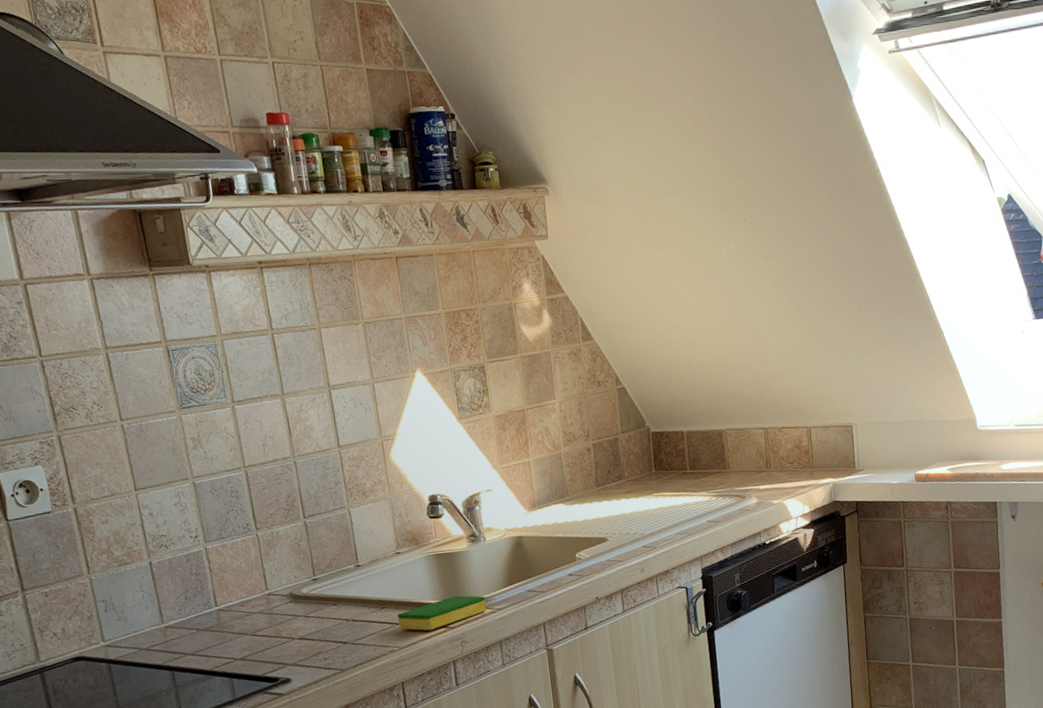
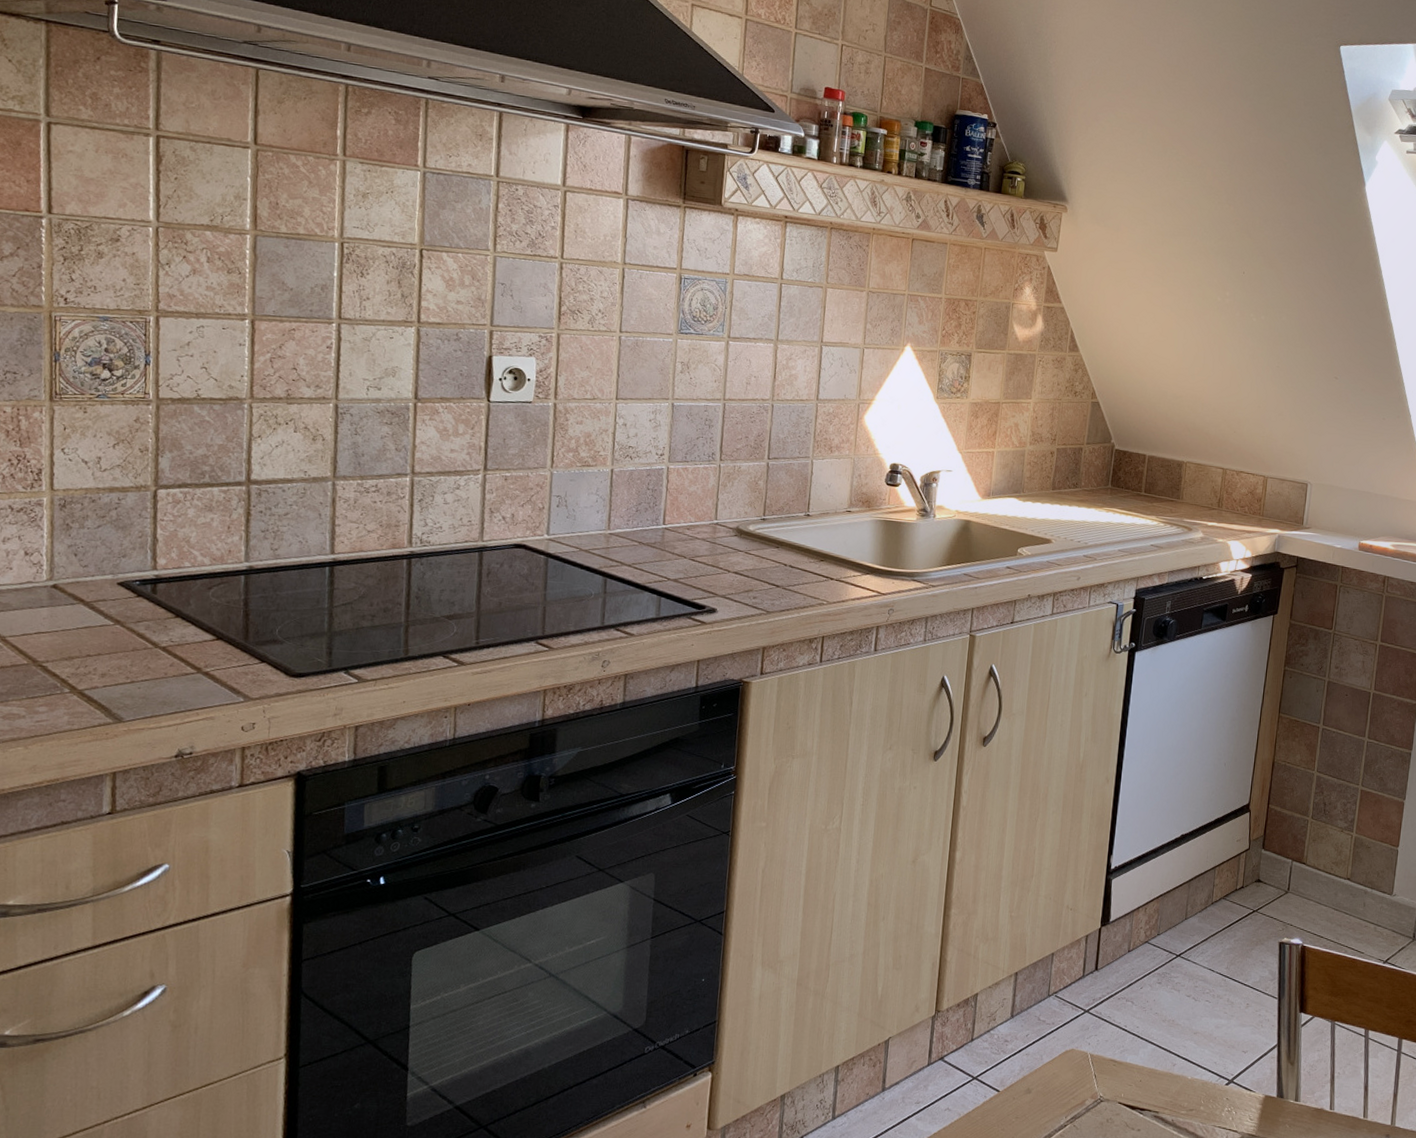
dish sponge: present [397,595,487,631] -> none [833,564,922,593]

